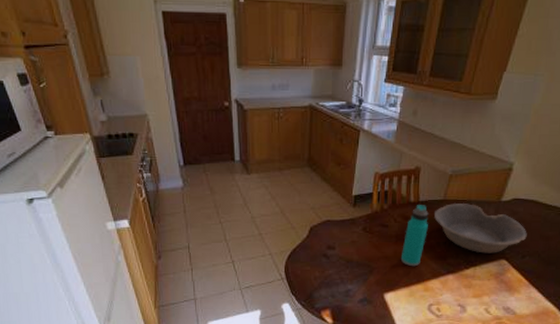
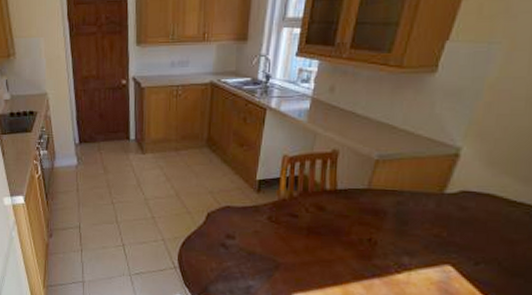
water bottle: present [400,205,429,267] -> none [313,193,349,266]
bowl: present [434,204,527,254] -> none [356,194,482,257]

